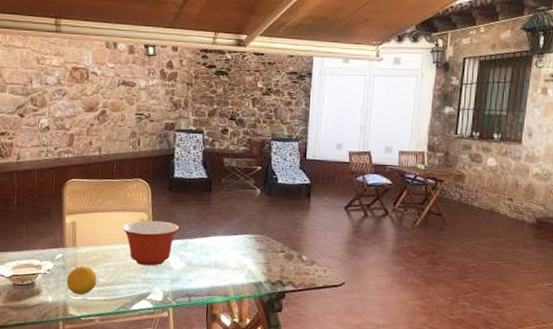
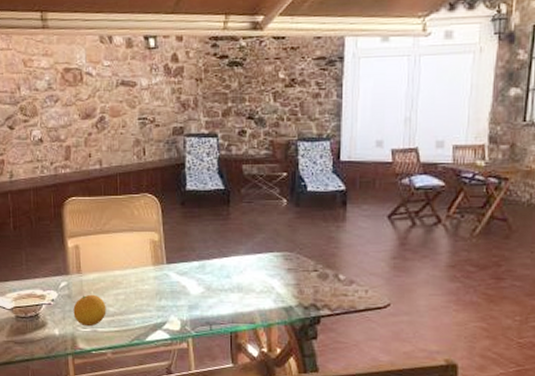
mixing bowl: present [122,220,180,266] -> none [131,240,196,292]

